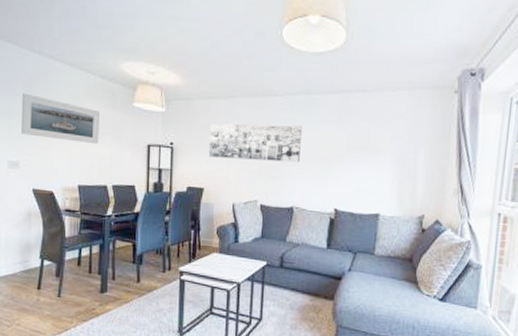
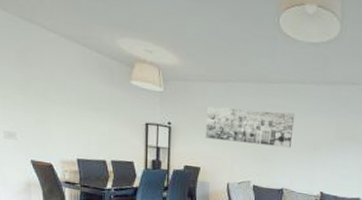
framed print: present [21,93,100,145] -> none [14,63,97,120]

